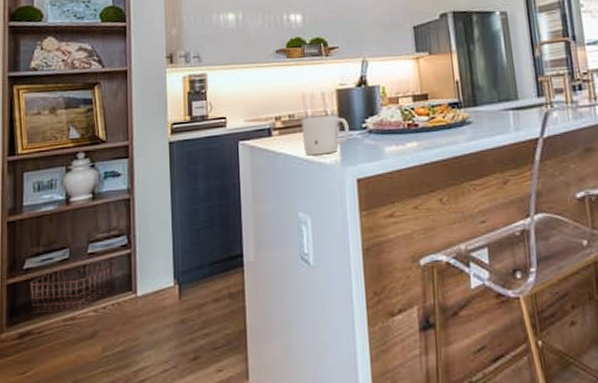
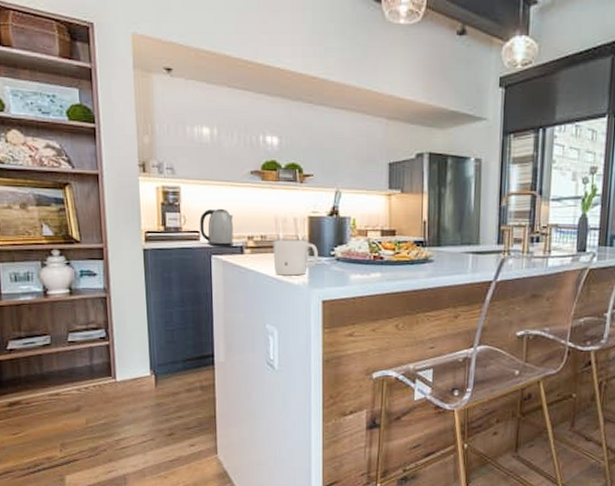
basket: present [30,260,117,313] -> none [15,348,96,388]
kettle: none [226,91,261,132] -> present [199,208,234,247]

